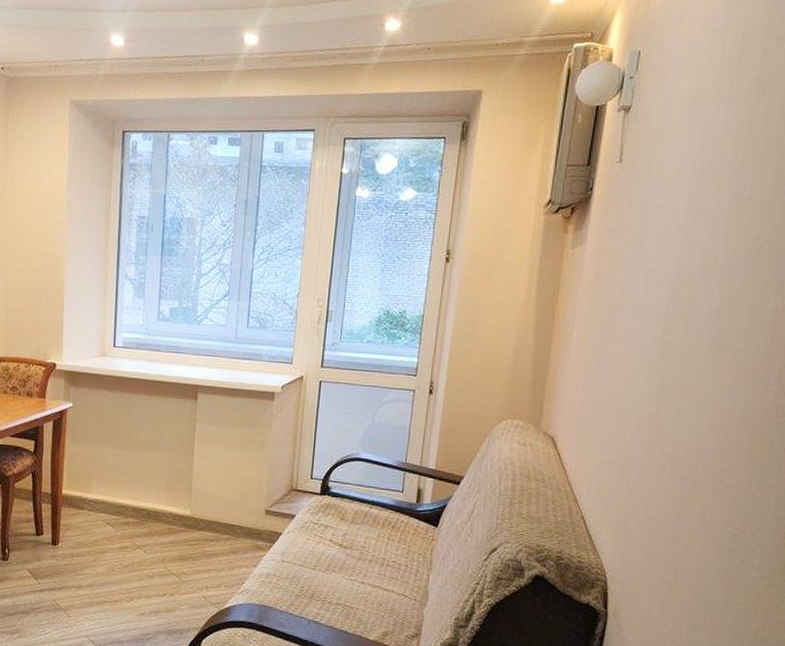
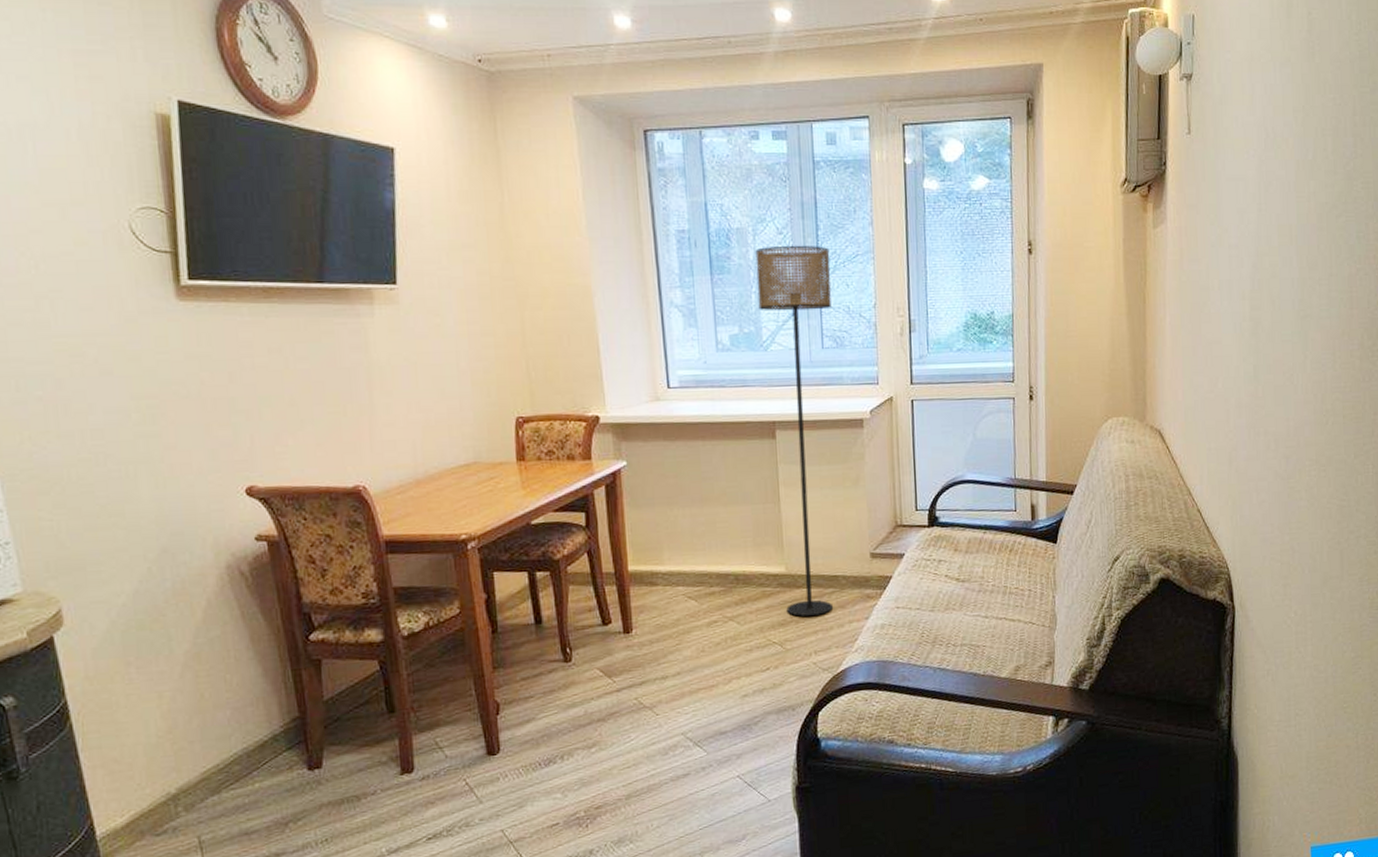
floor lamp: none [187,236,265,557] -> present [755,245,833,617]

